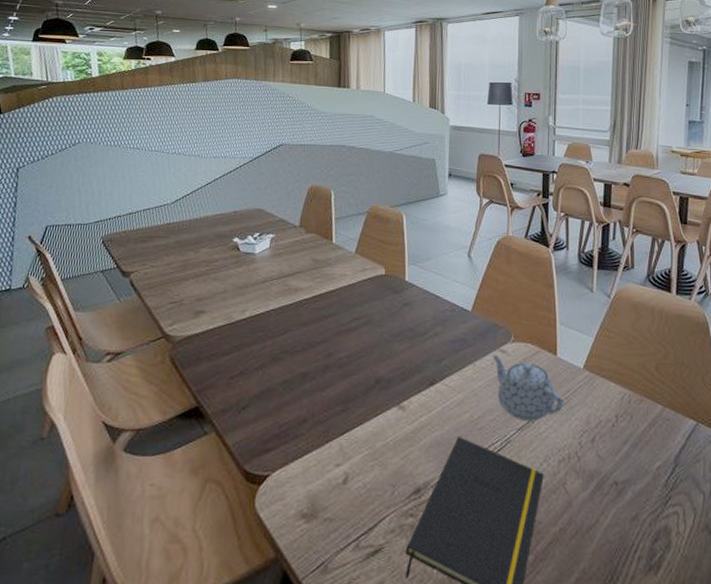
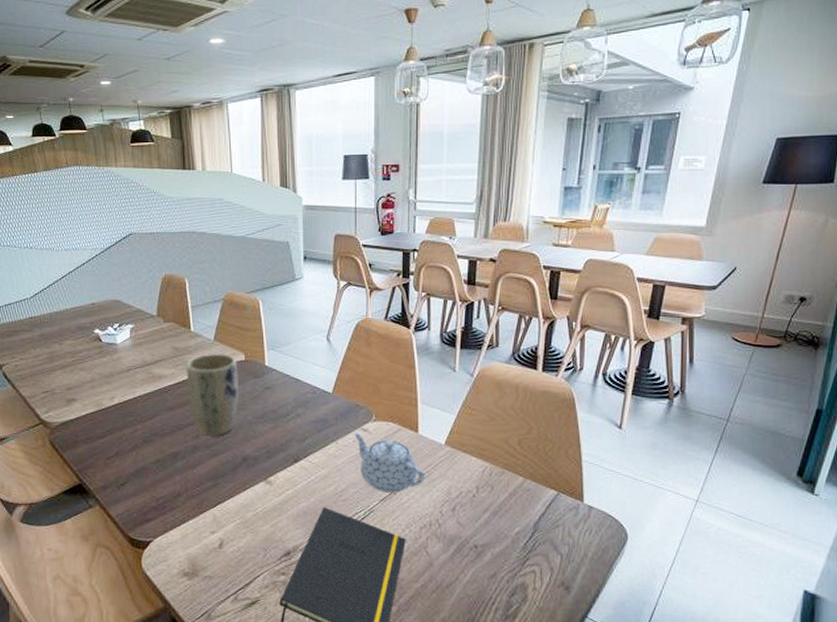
plant pot: none [323,266,377,356] -> present [186,353,238,437]

